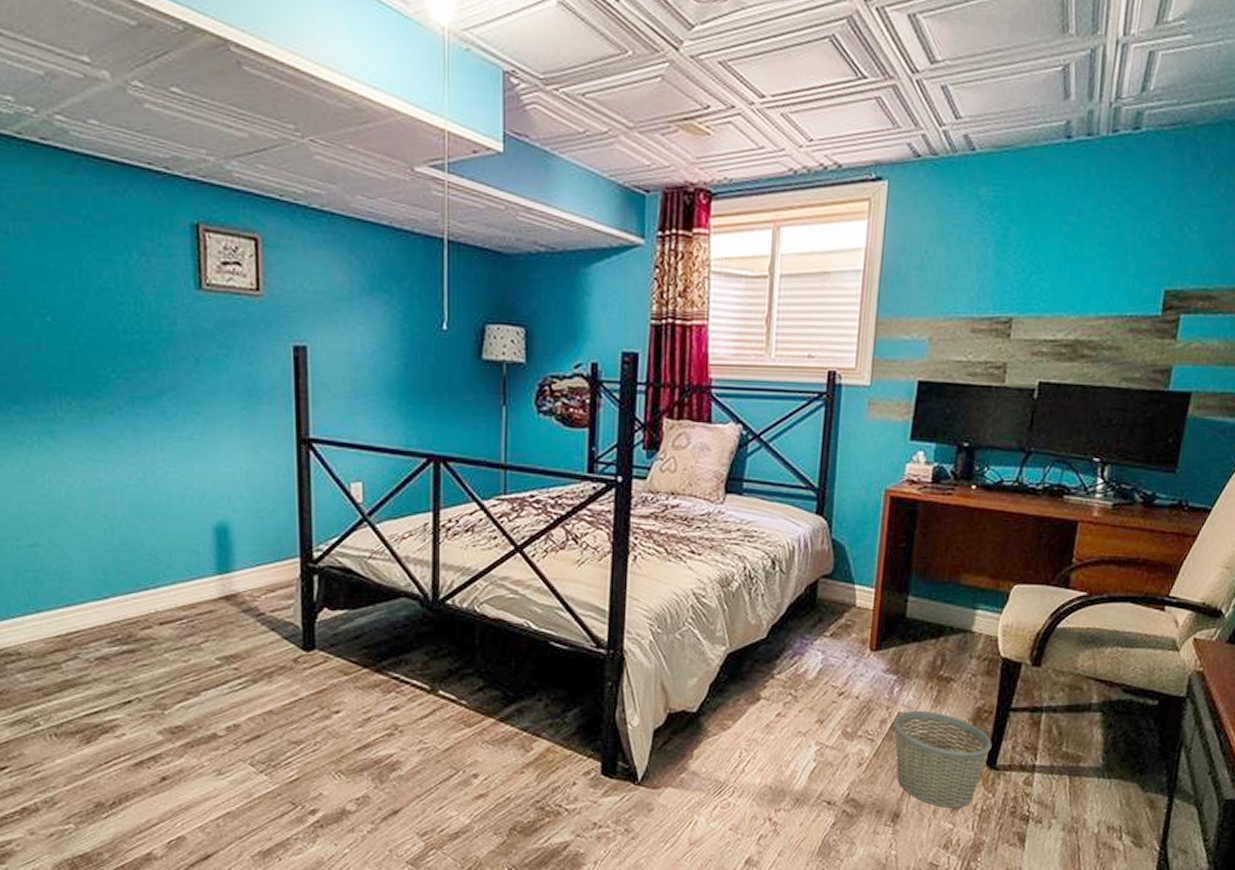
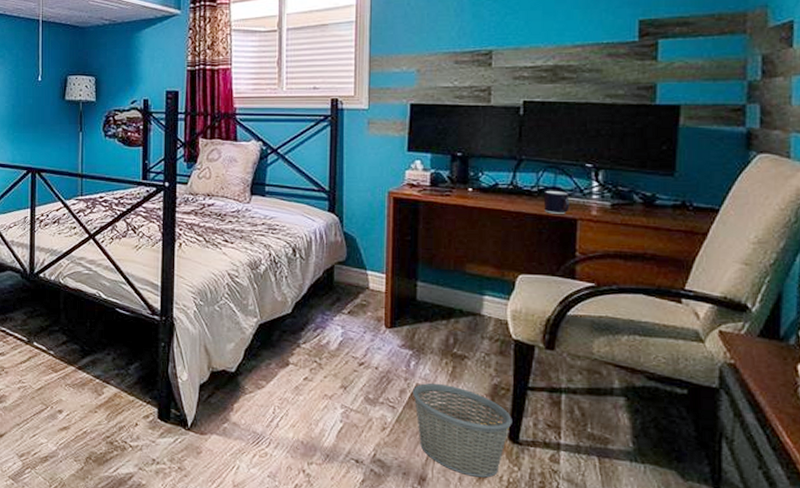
mug: none [1047,488,1073,517] -> present [543,190,570,215]

